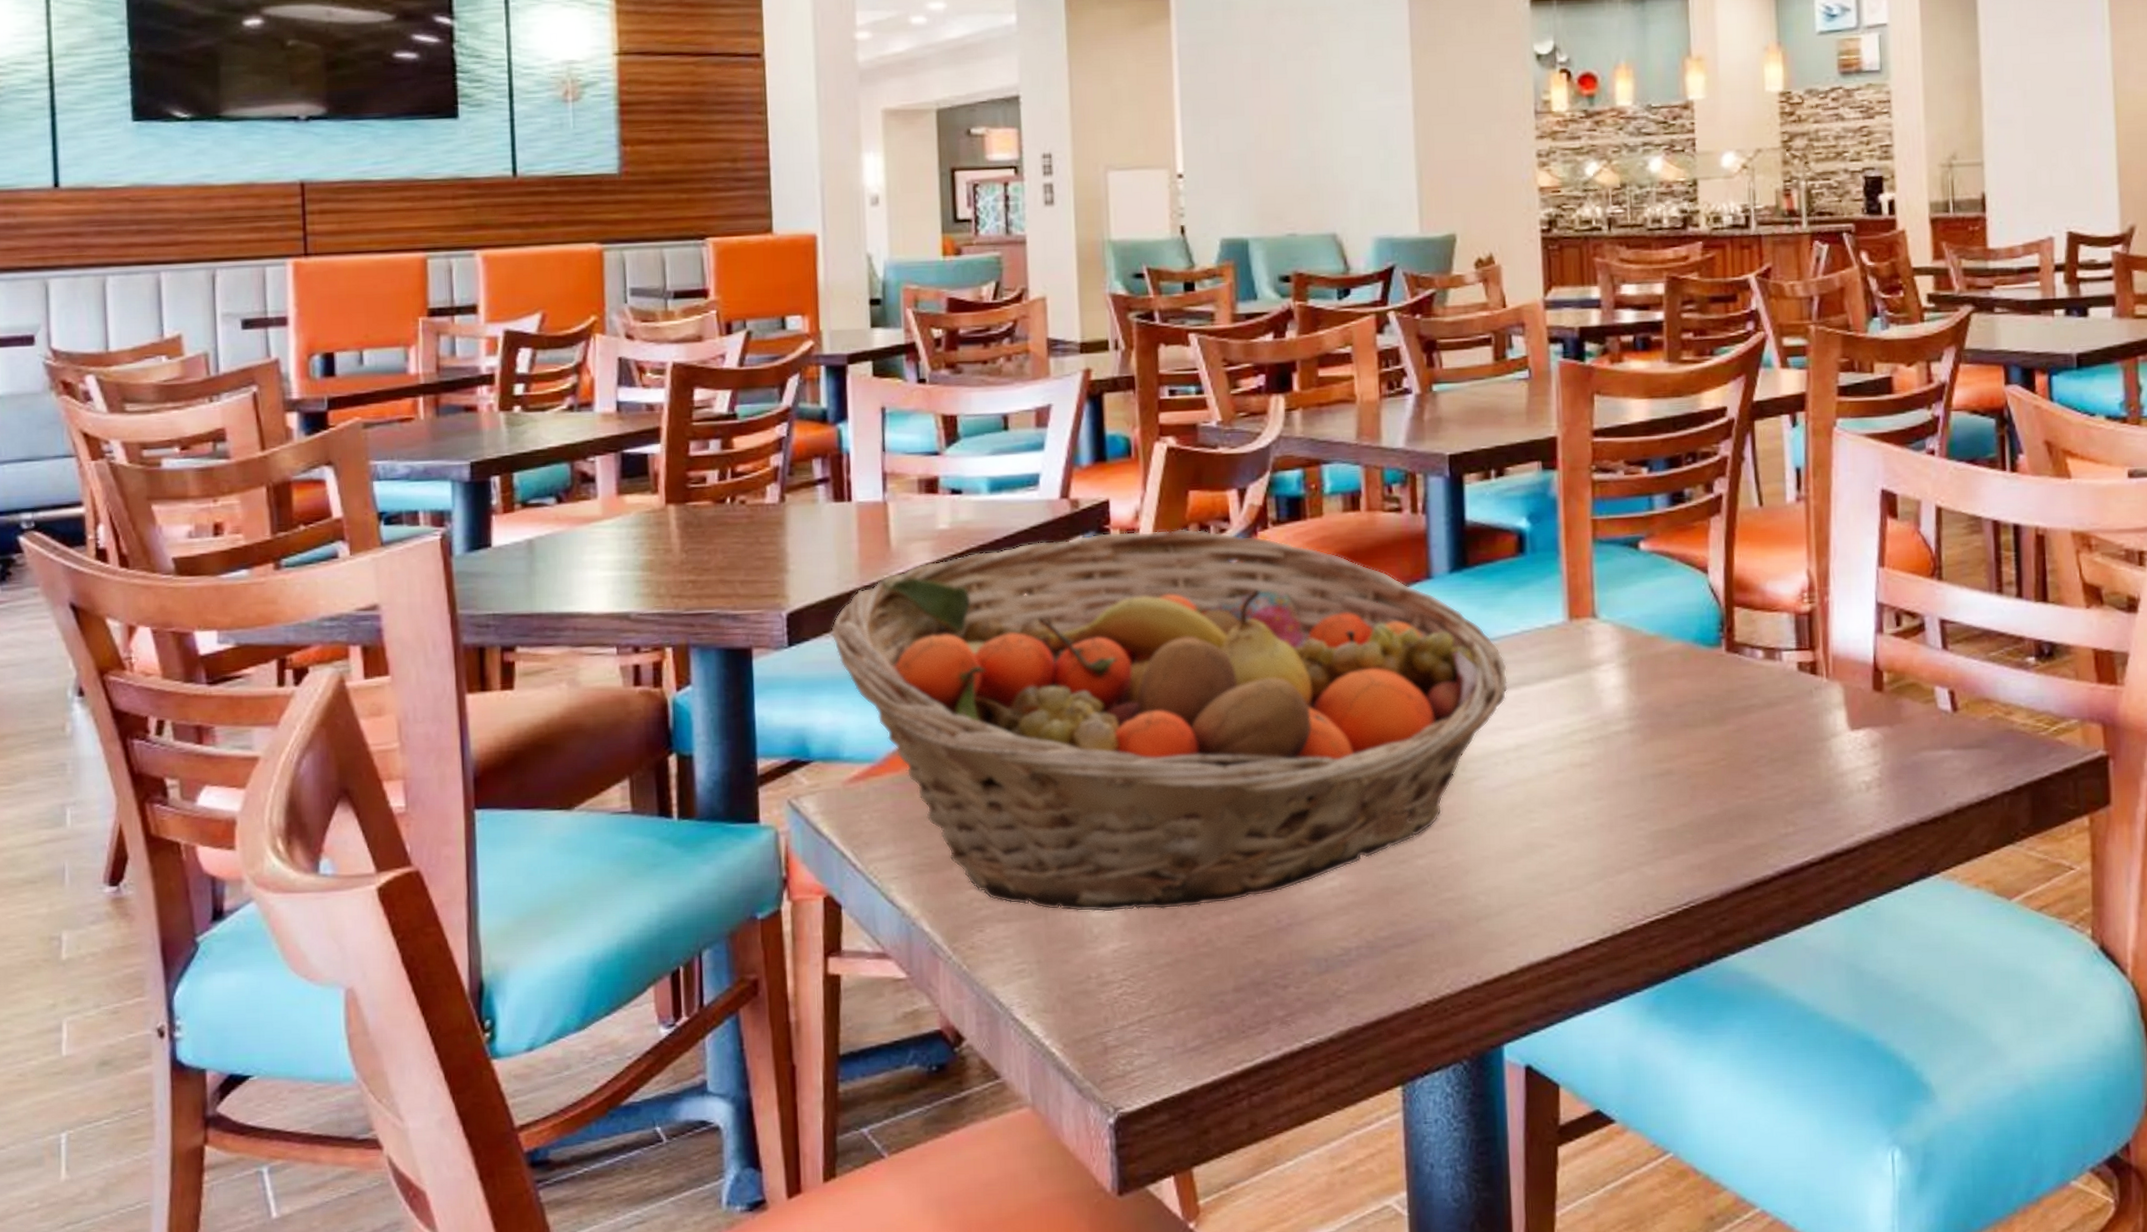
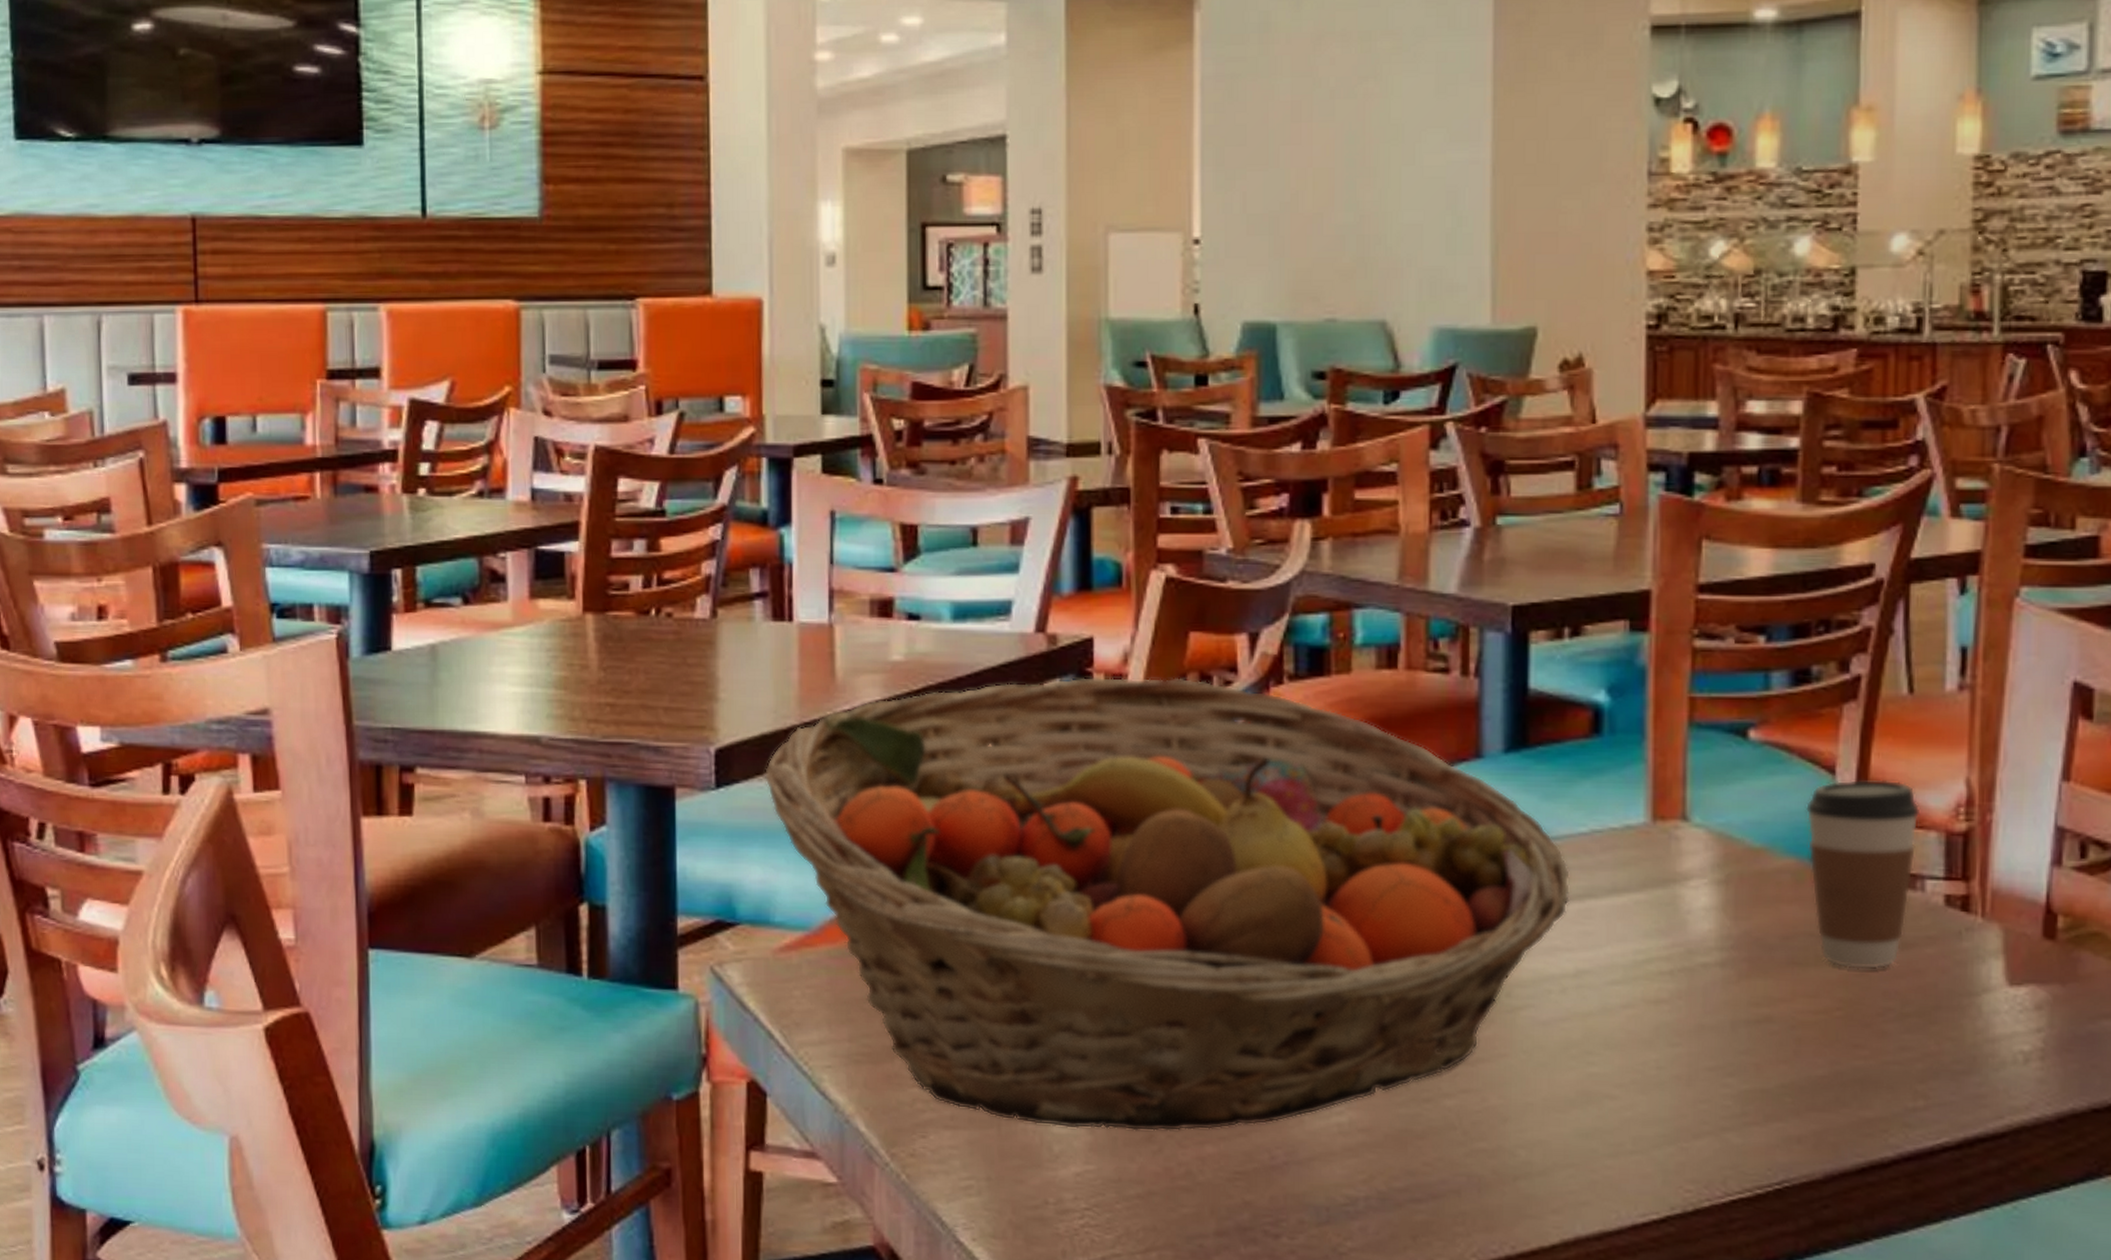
coffee cup: none [1686,574,1775,727] -> present [1805,779,1921,970]

